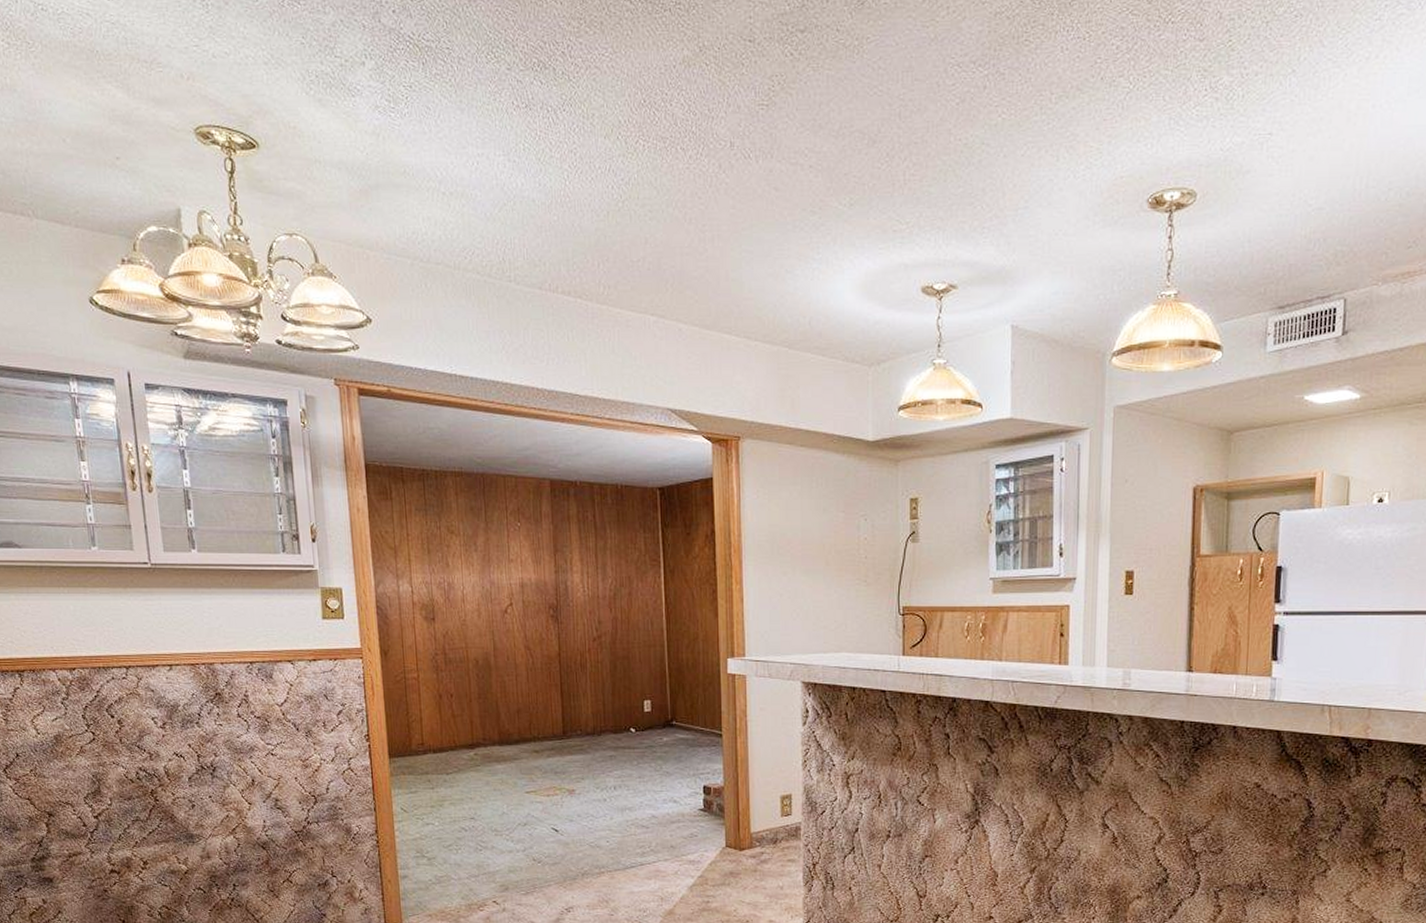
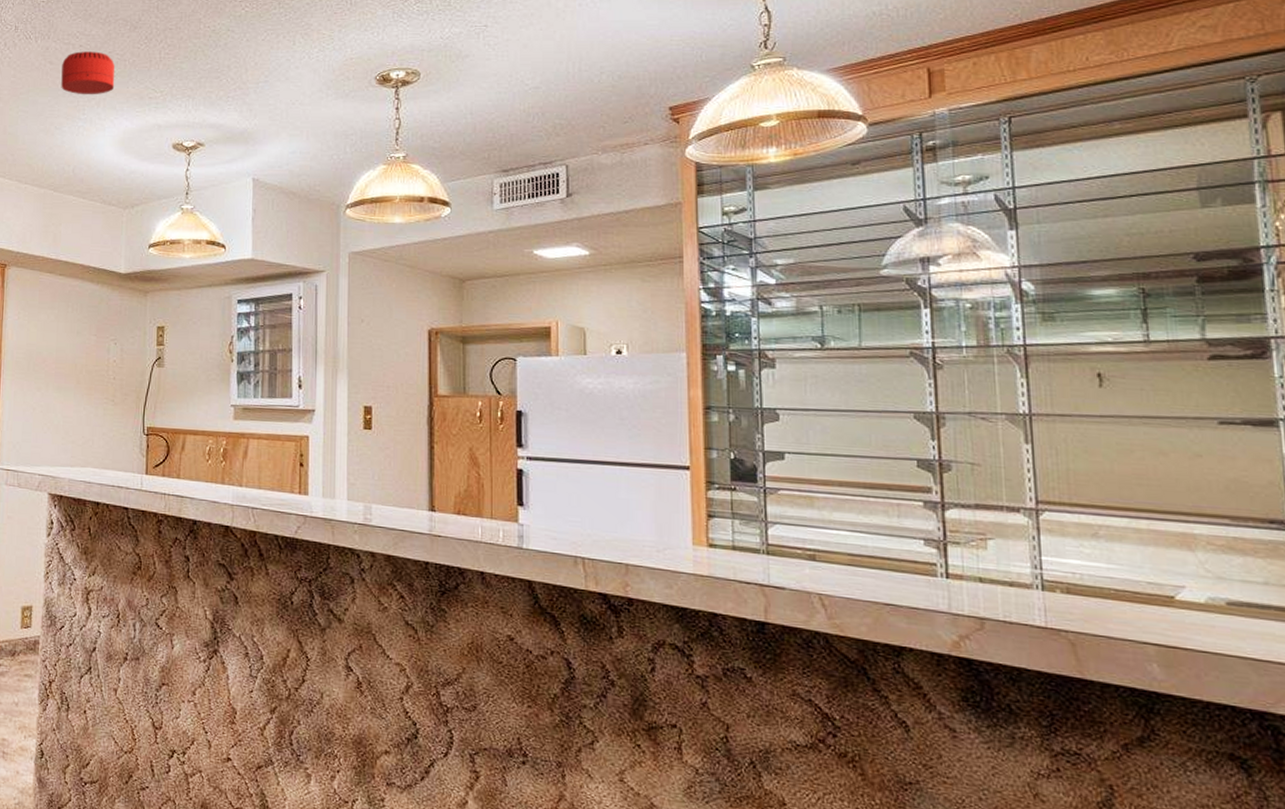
smoke detector: none [790,173,853,230] -> present [61,51,115,95]

